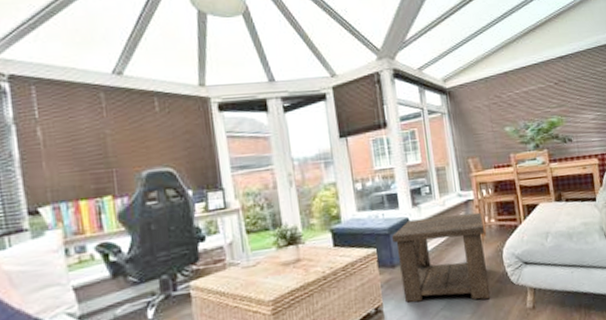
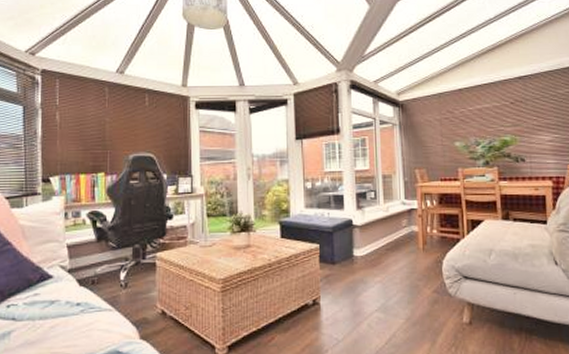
side table: present [392,212,491,303] -> none [335,221,426,307]

